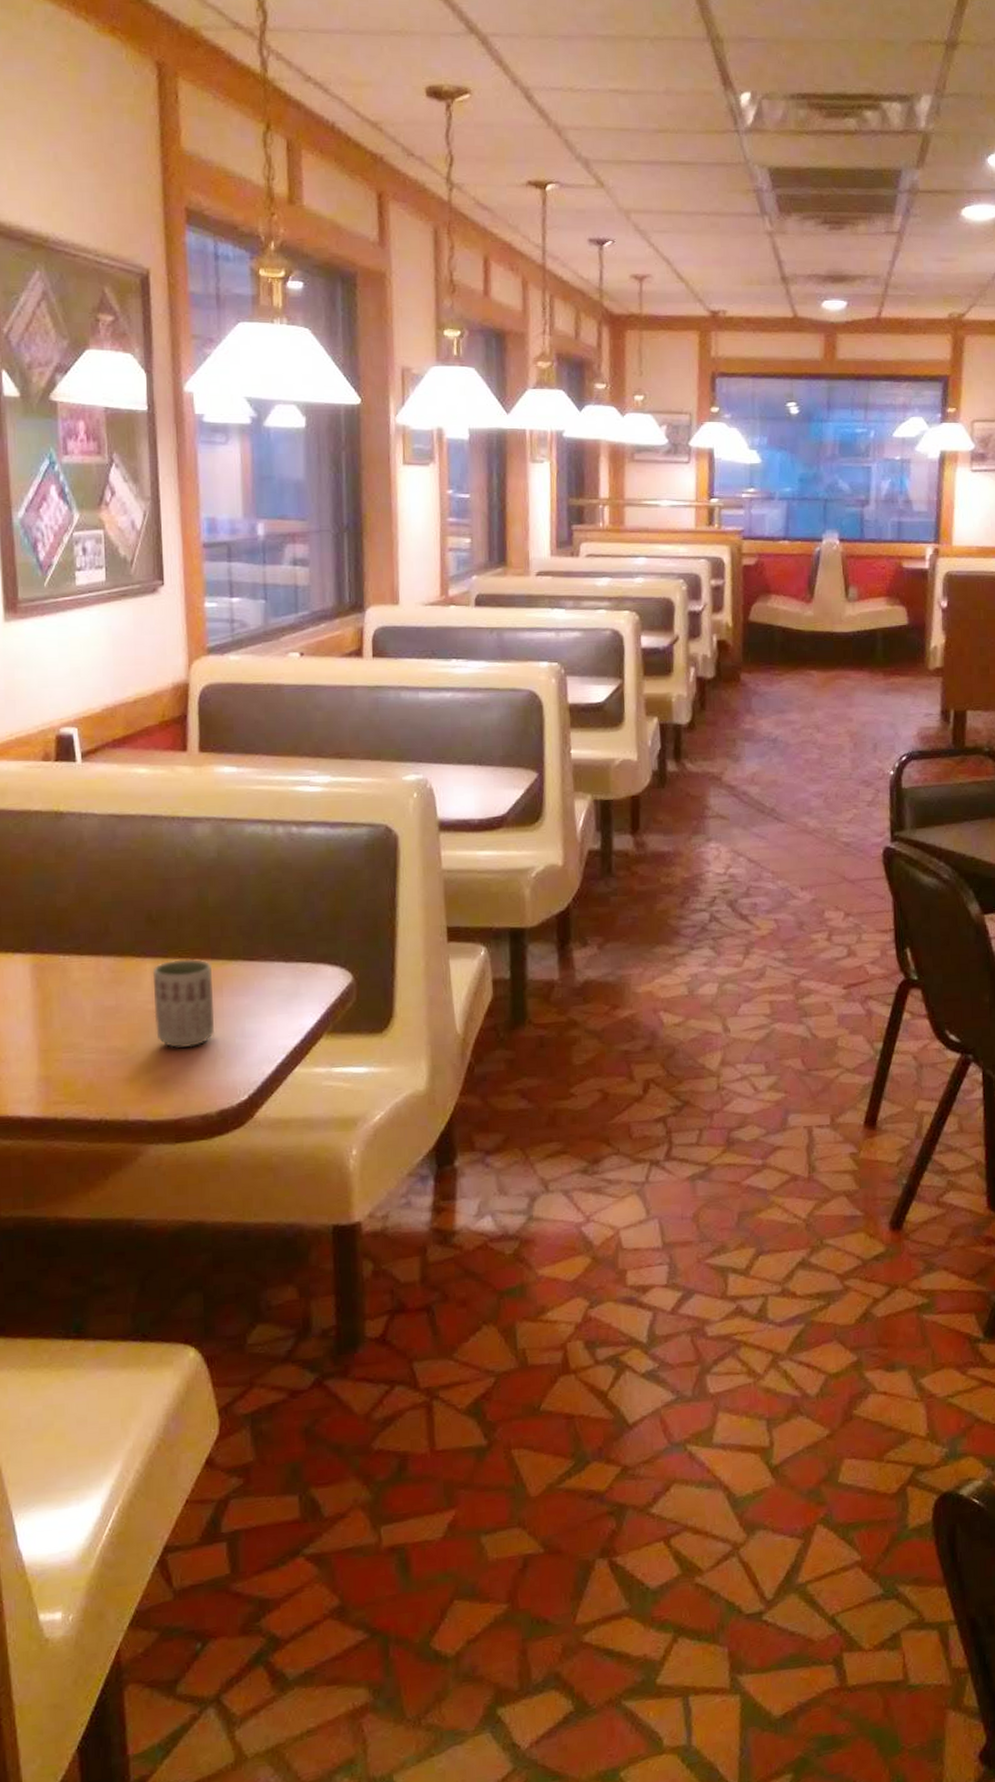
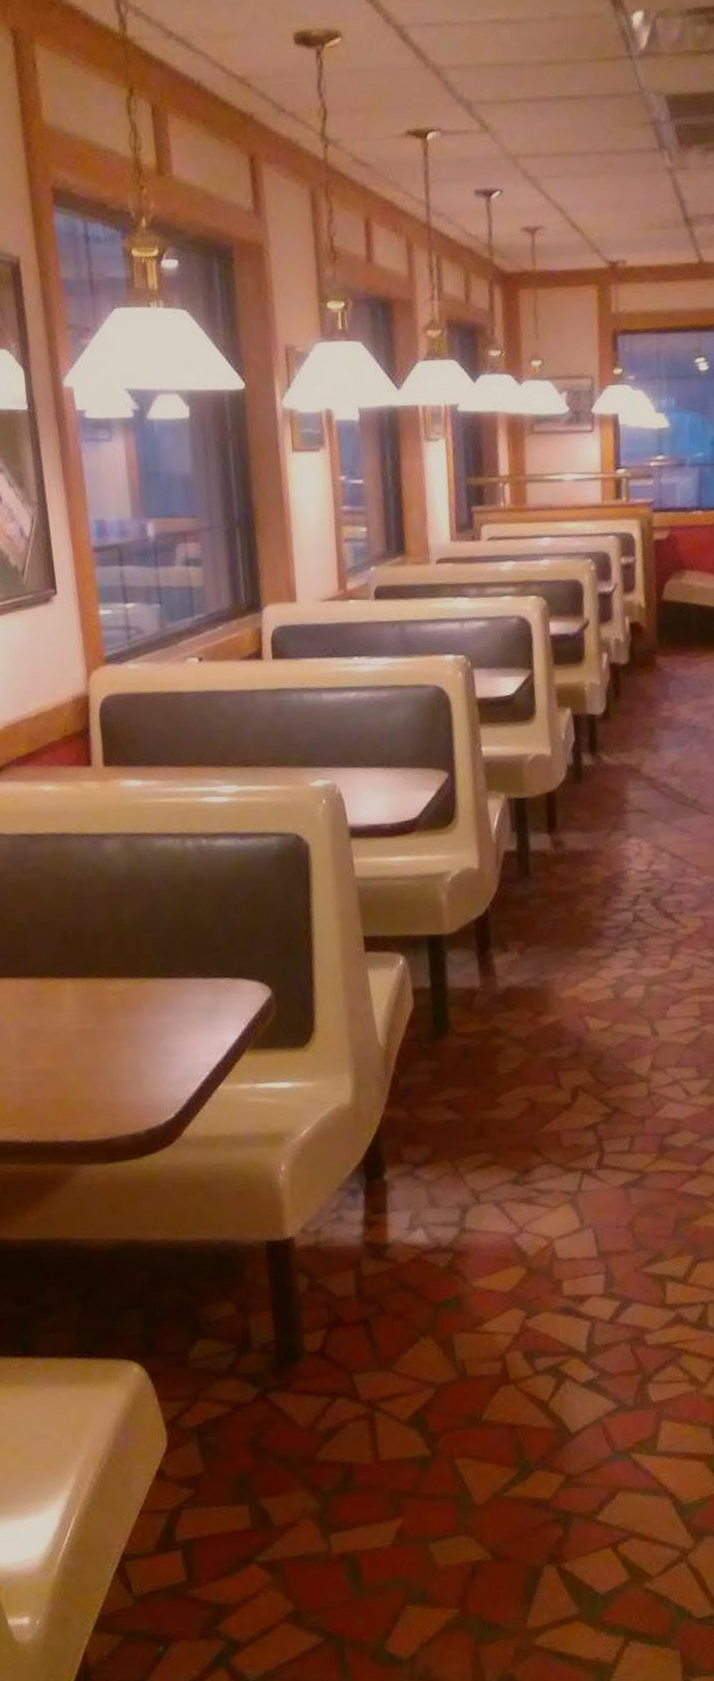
cup: present [152,958,215,1048] -> none [72,977,138,1068]

